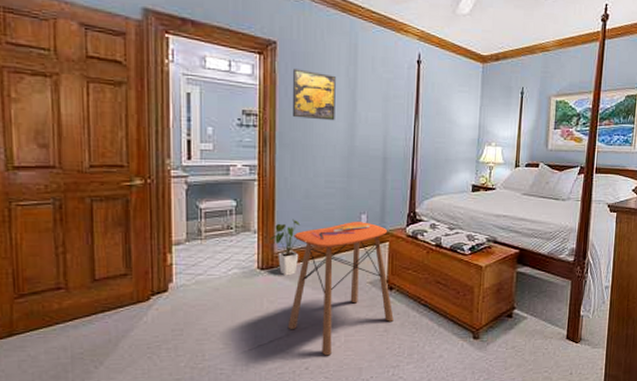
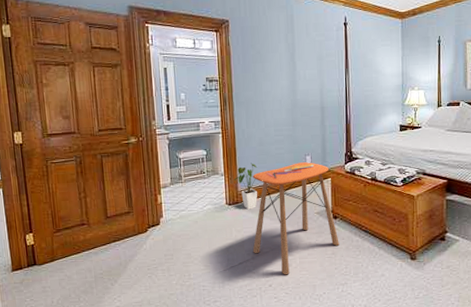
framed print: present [293,68,336,121] -> none [243,40,279,80]

